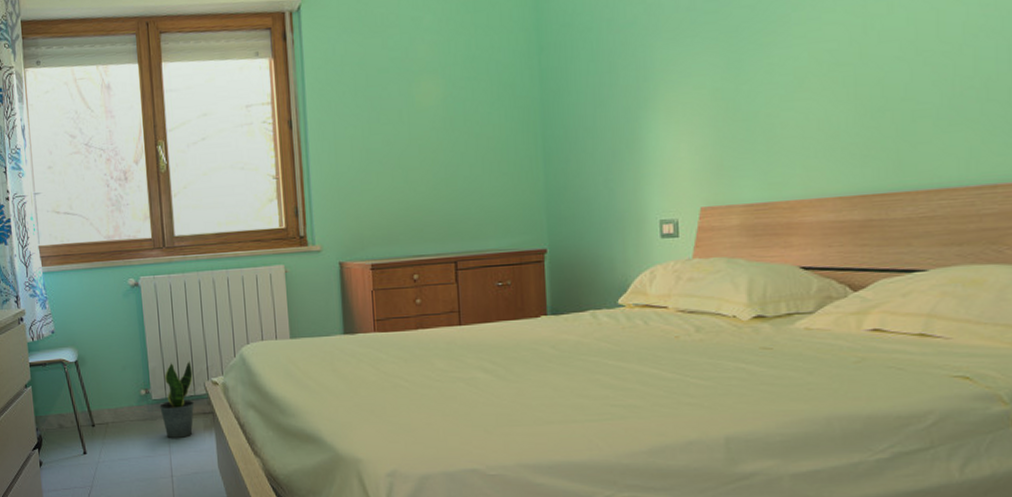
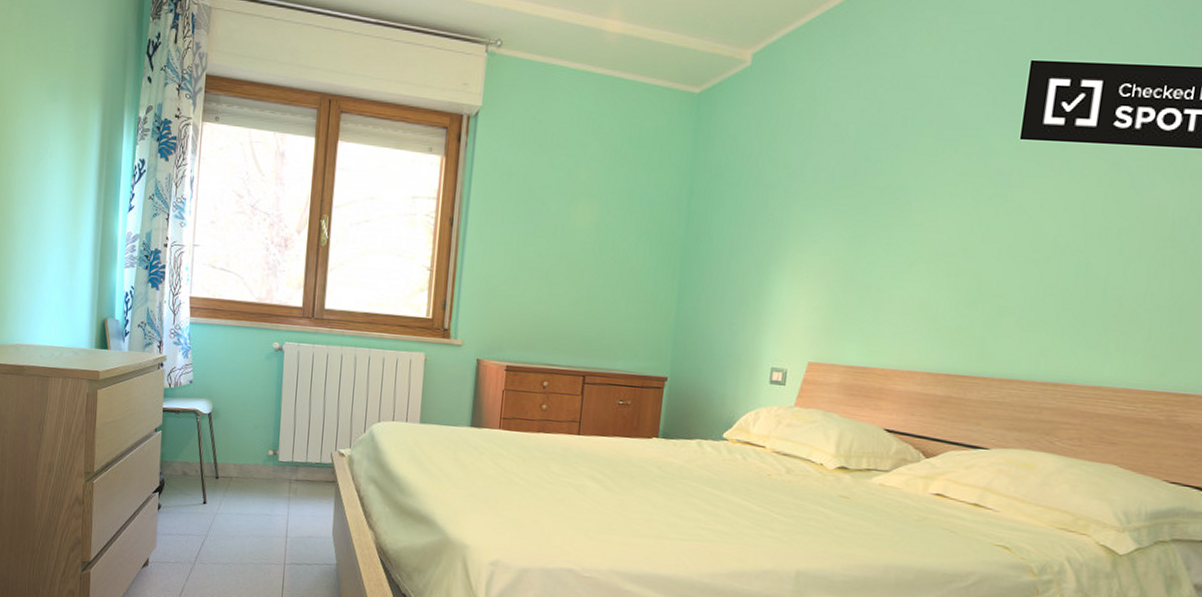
potted plant: present [159,361,195,439] -> none [284,429,322,502]

